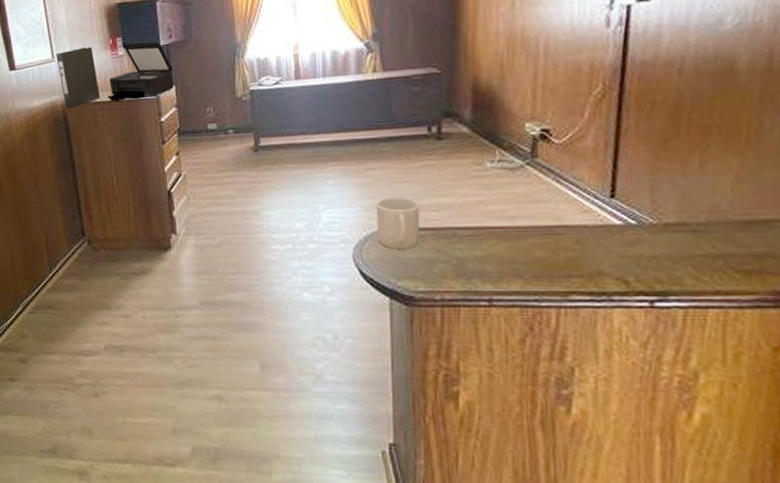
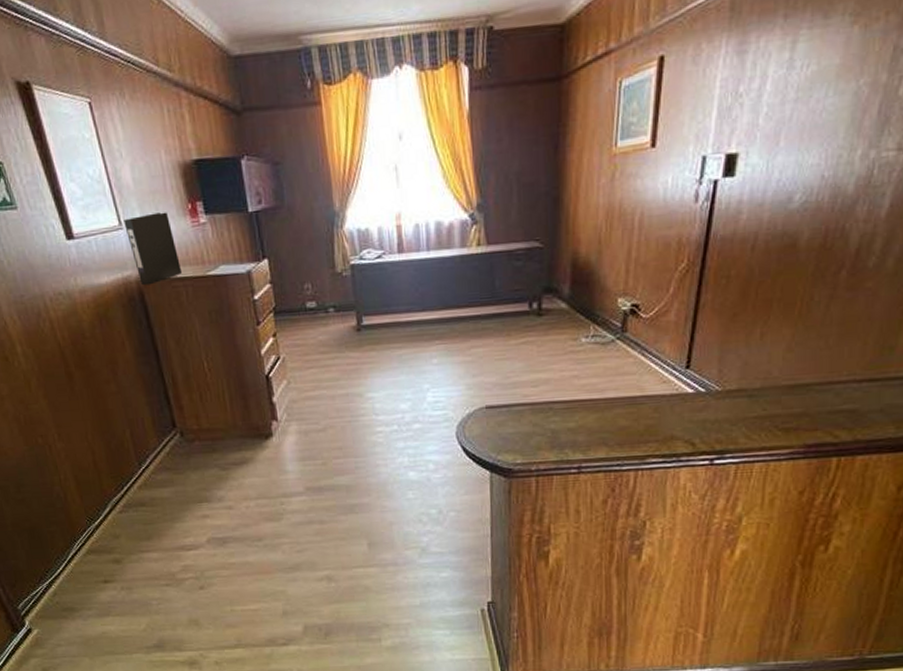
printer: present [108,42,174,102] -> none [191,207,267,278]
mug: present [376,196,421,249] -> none [478,373,521,425]

